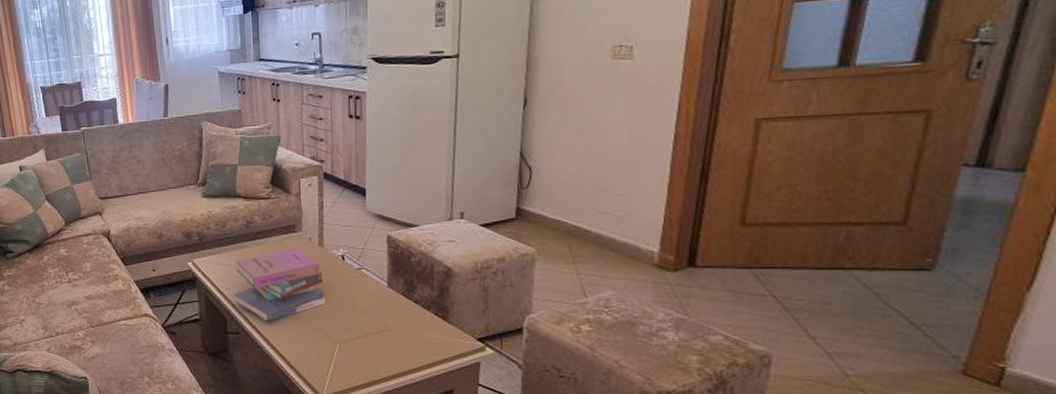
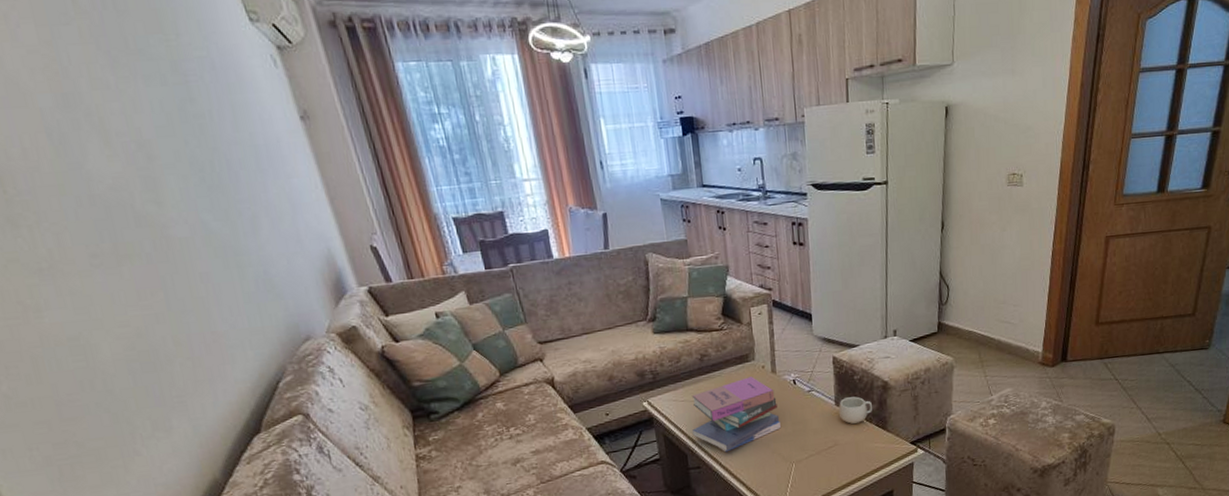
mug: none [391,280,433,310] -> present [838,396,873,425]

